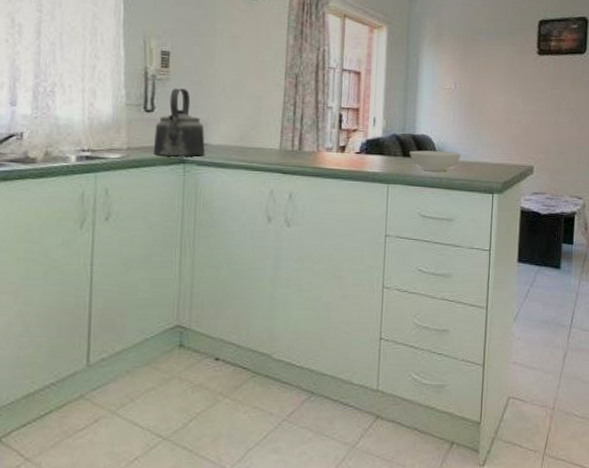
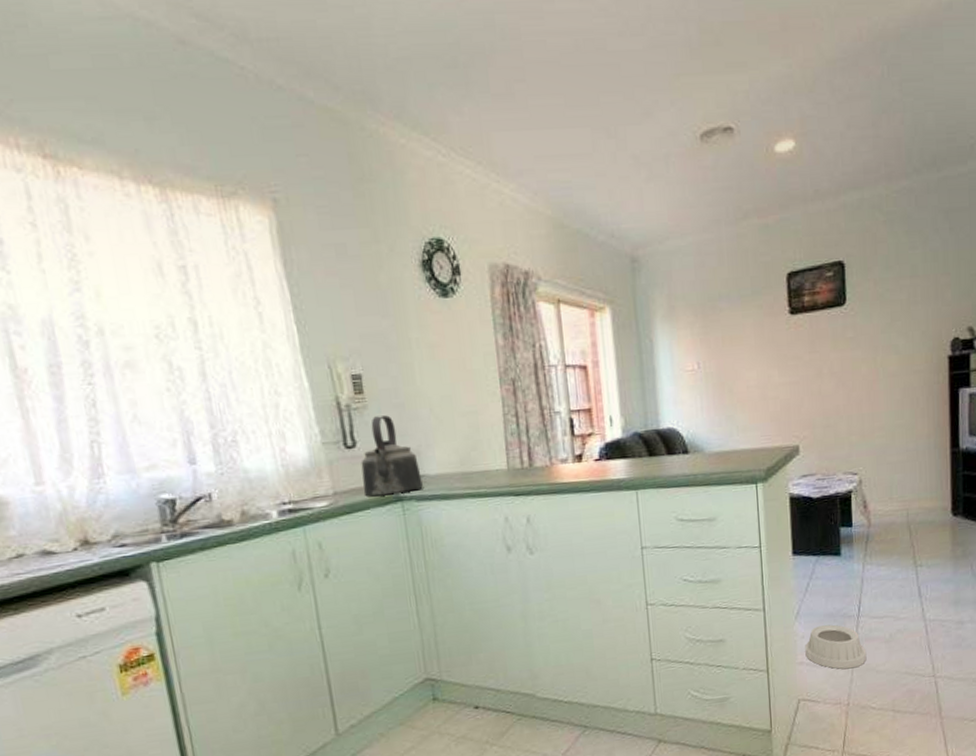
bowl: present [409,150,462,172] -> none [656,442,716,469]
pet bowl: none [519,331,575,375] -> present [805,624,867,670]

